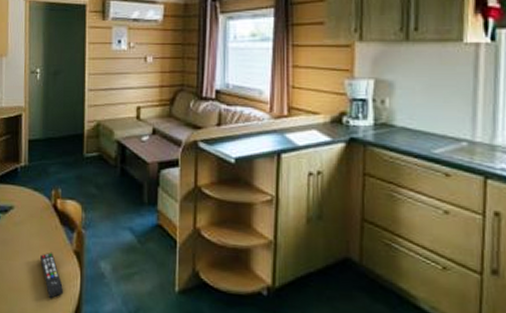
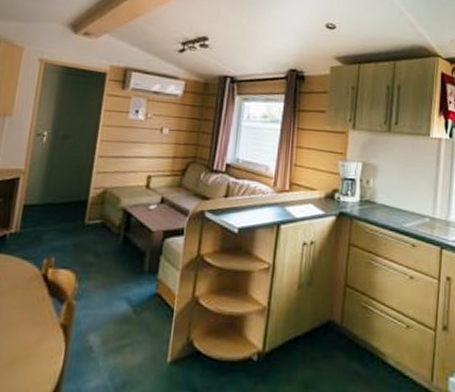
remote control: present [40,252,63,299] -> none [19,326,43,379]

